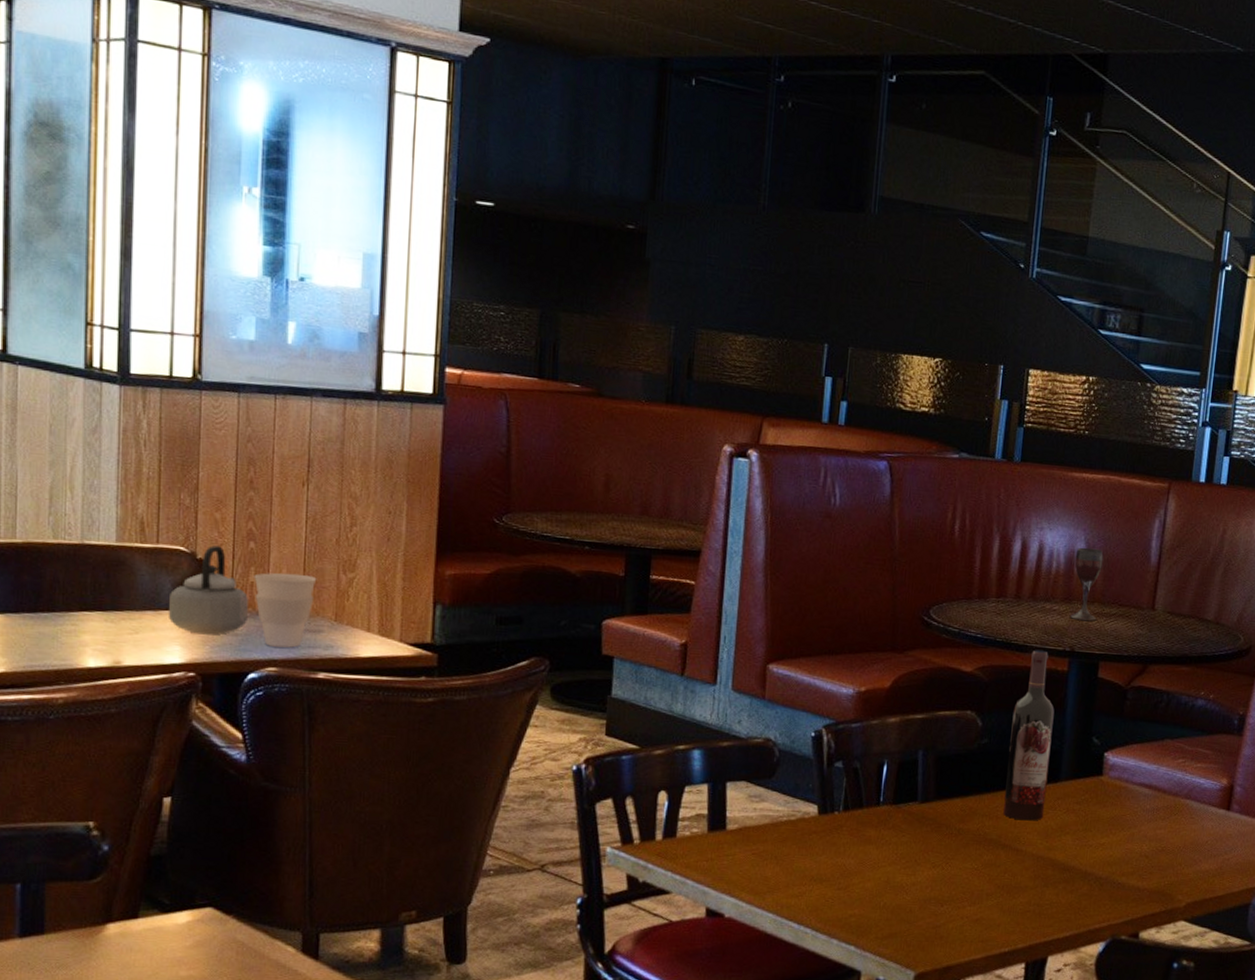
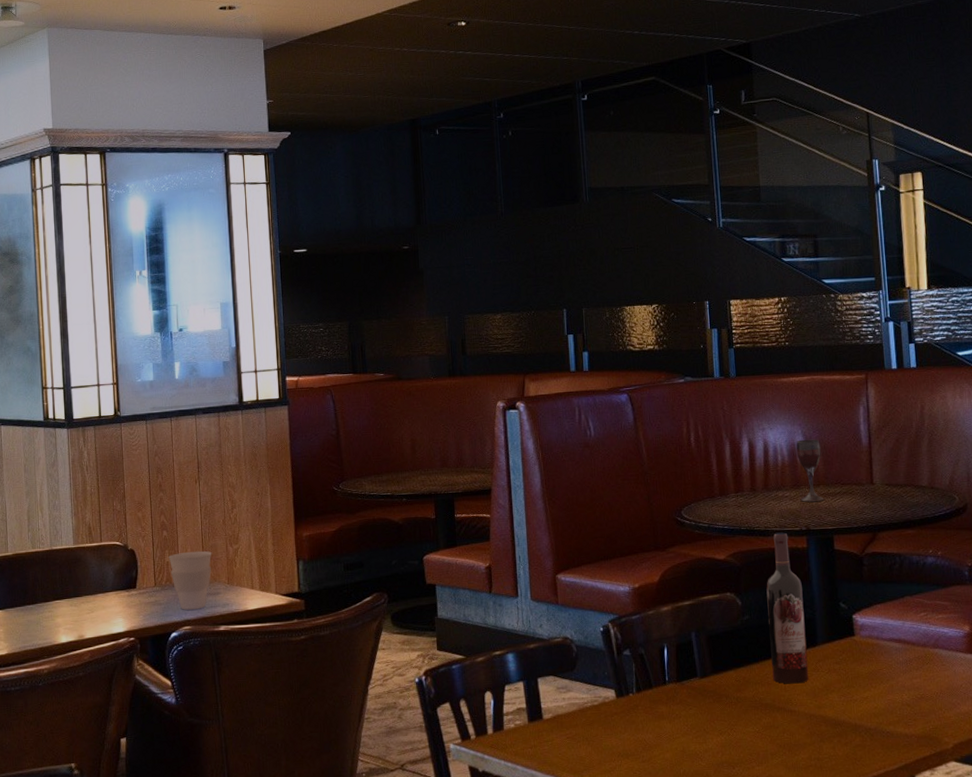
teapot: present [169,545,248,635] -> none [112,537,167,607]

